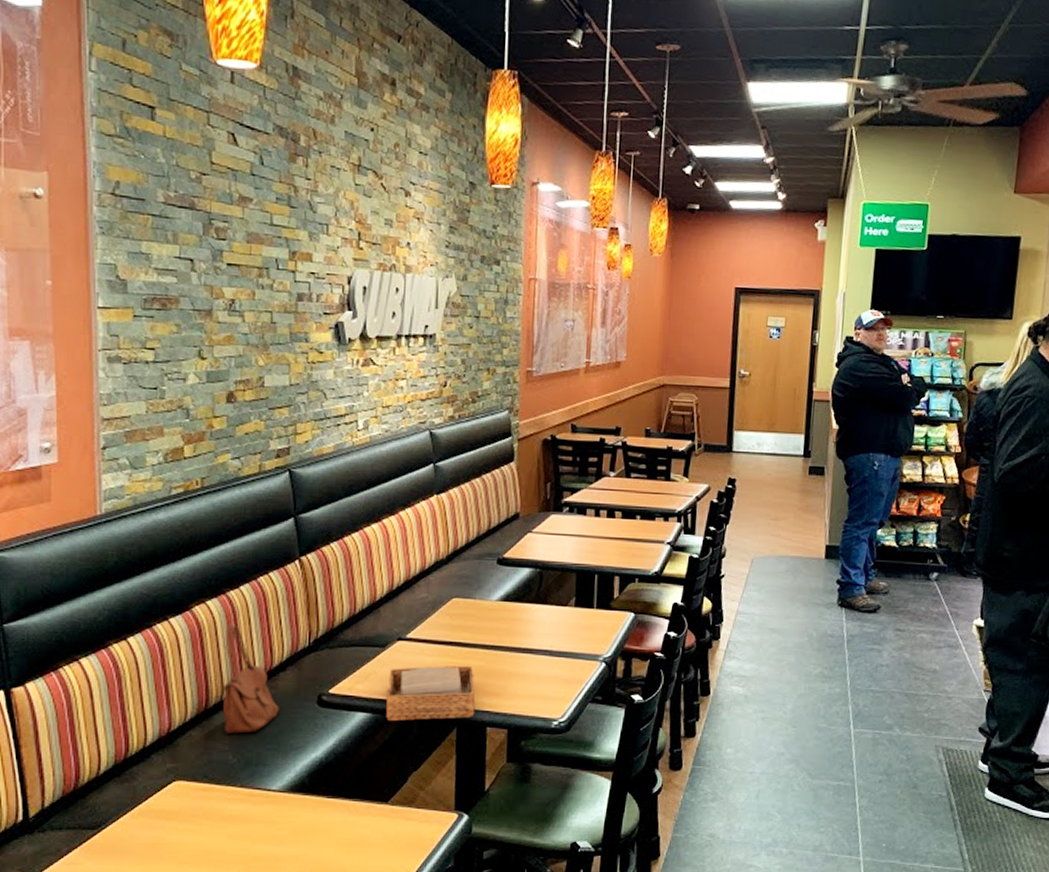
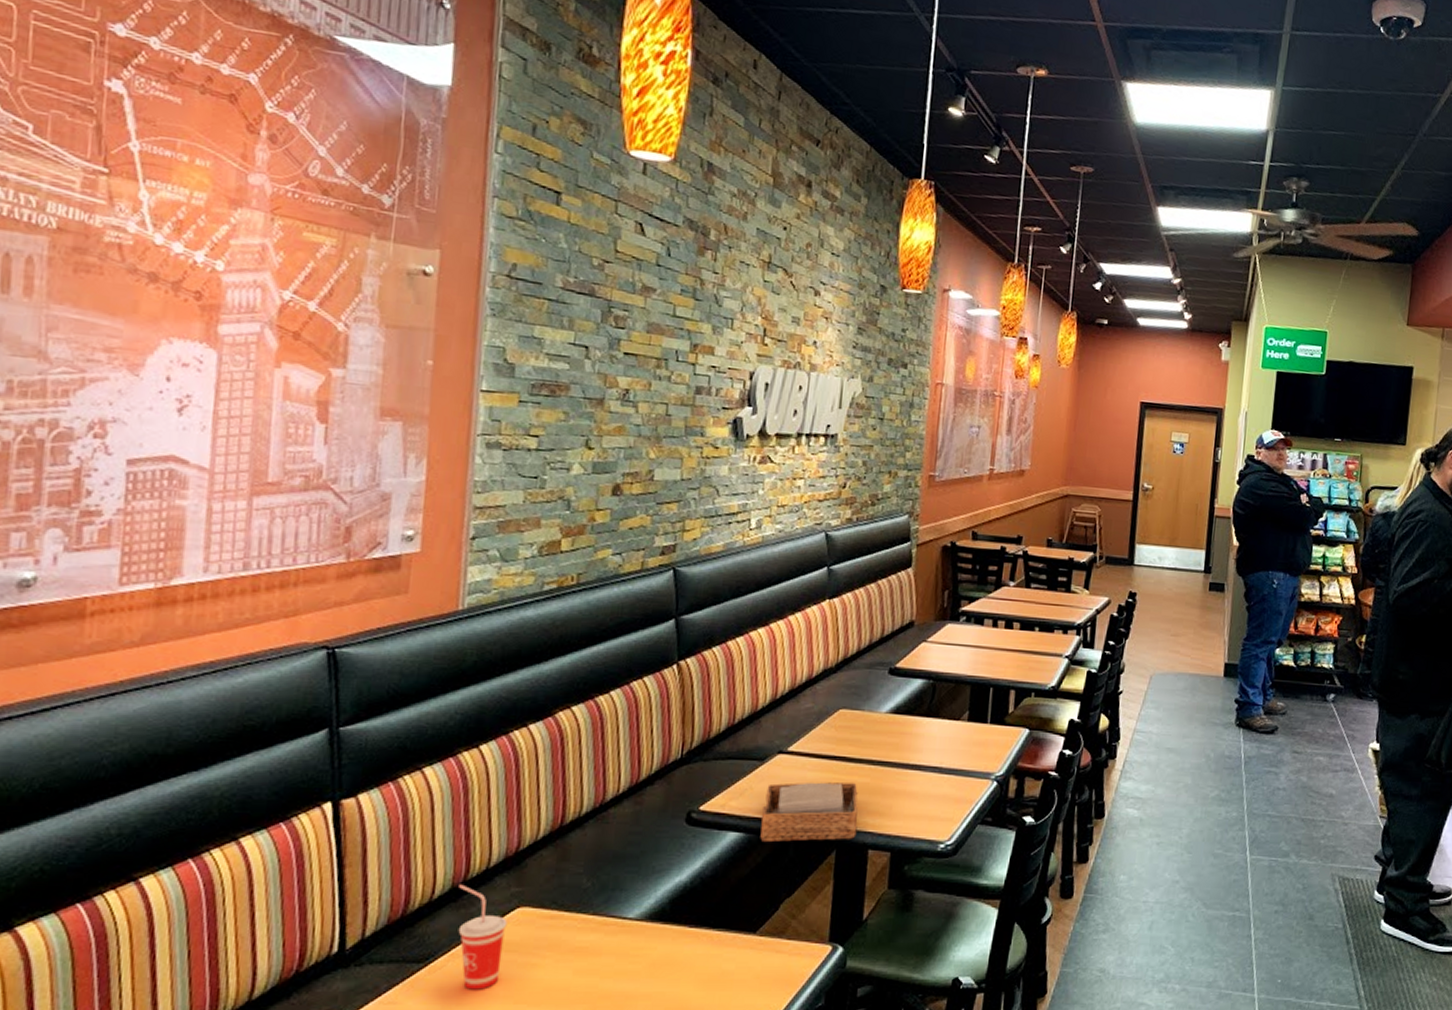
beverage cup: none [121,761,166,853] -> present [458,884,508,990]
handbag: present [222,624,279,734] -> none [580,733,643,854]

